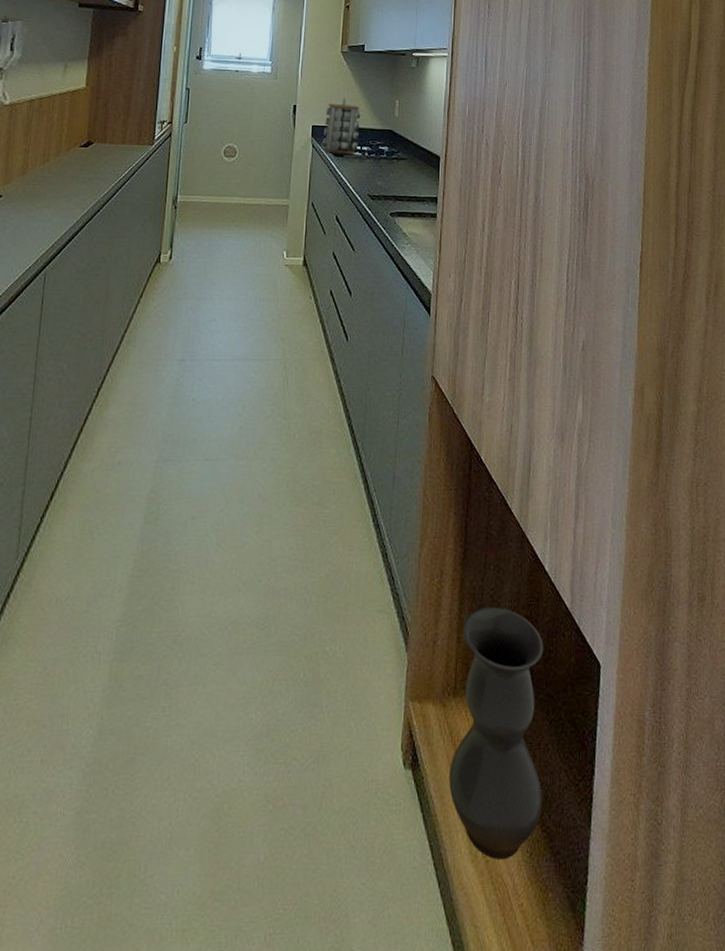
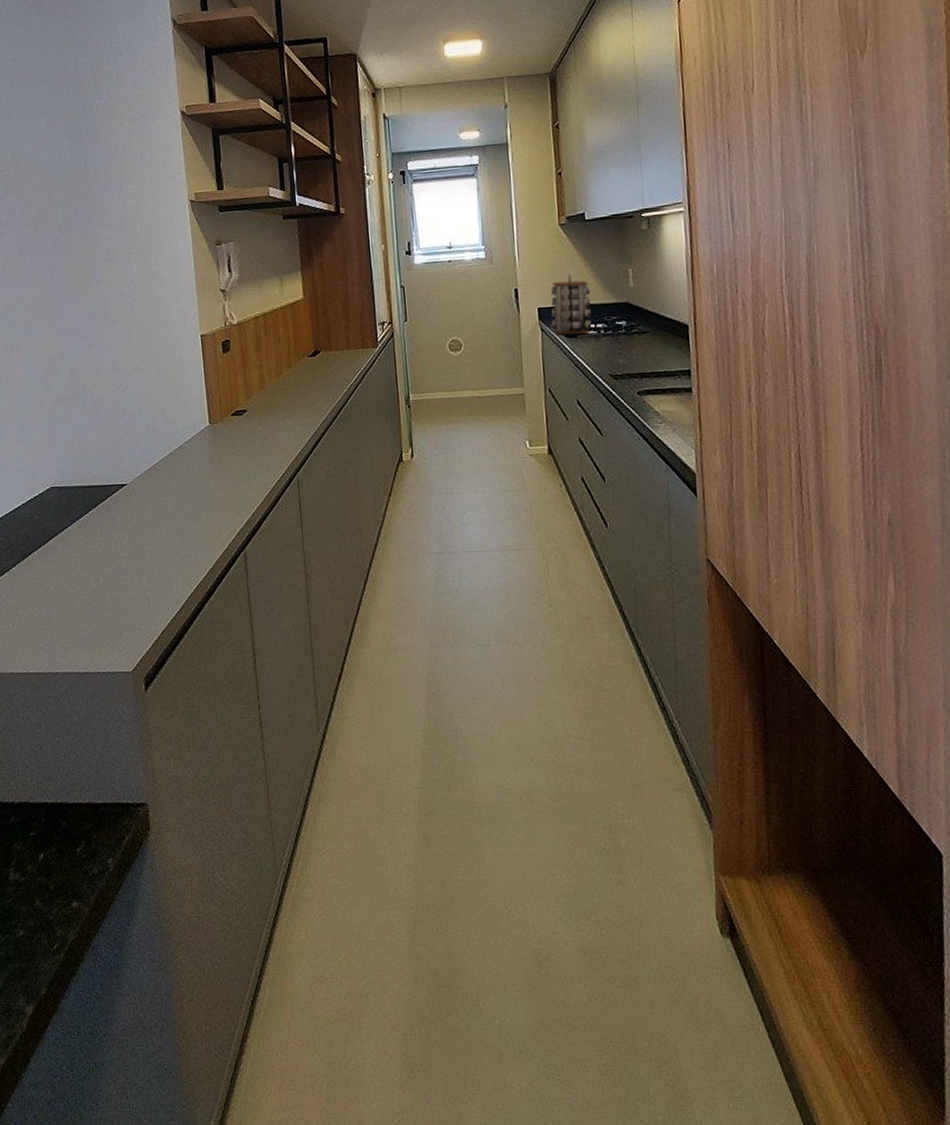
vase: present [449,607,544,860] -> none [772,791,884,1030]

